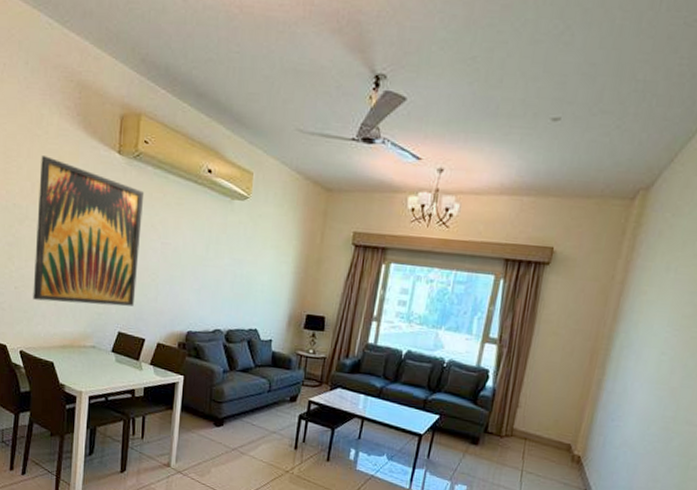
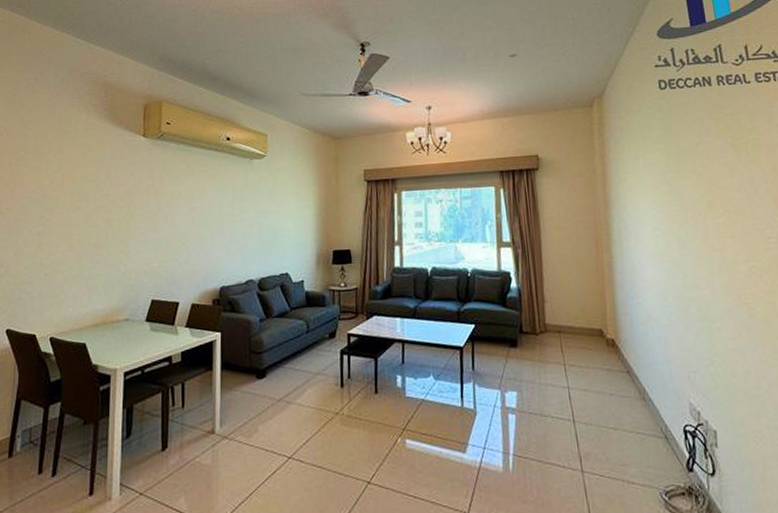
wall art: present [33,156,145,307] -> none [63,149,170,283]

